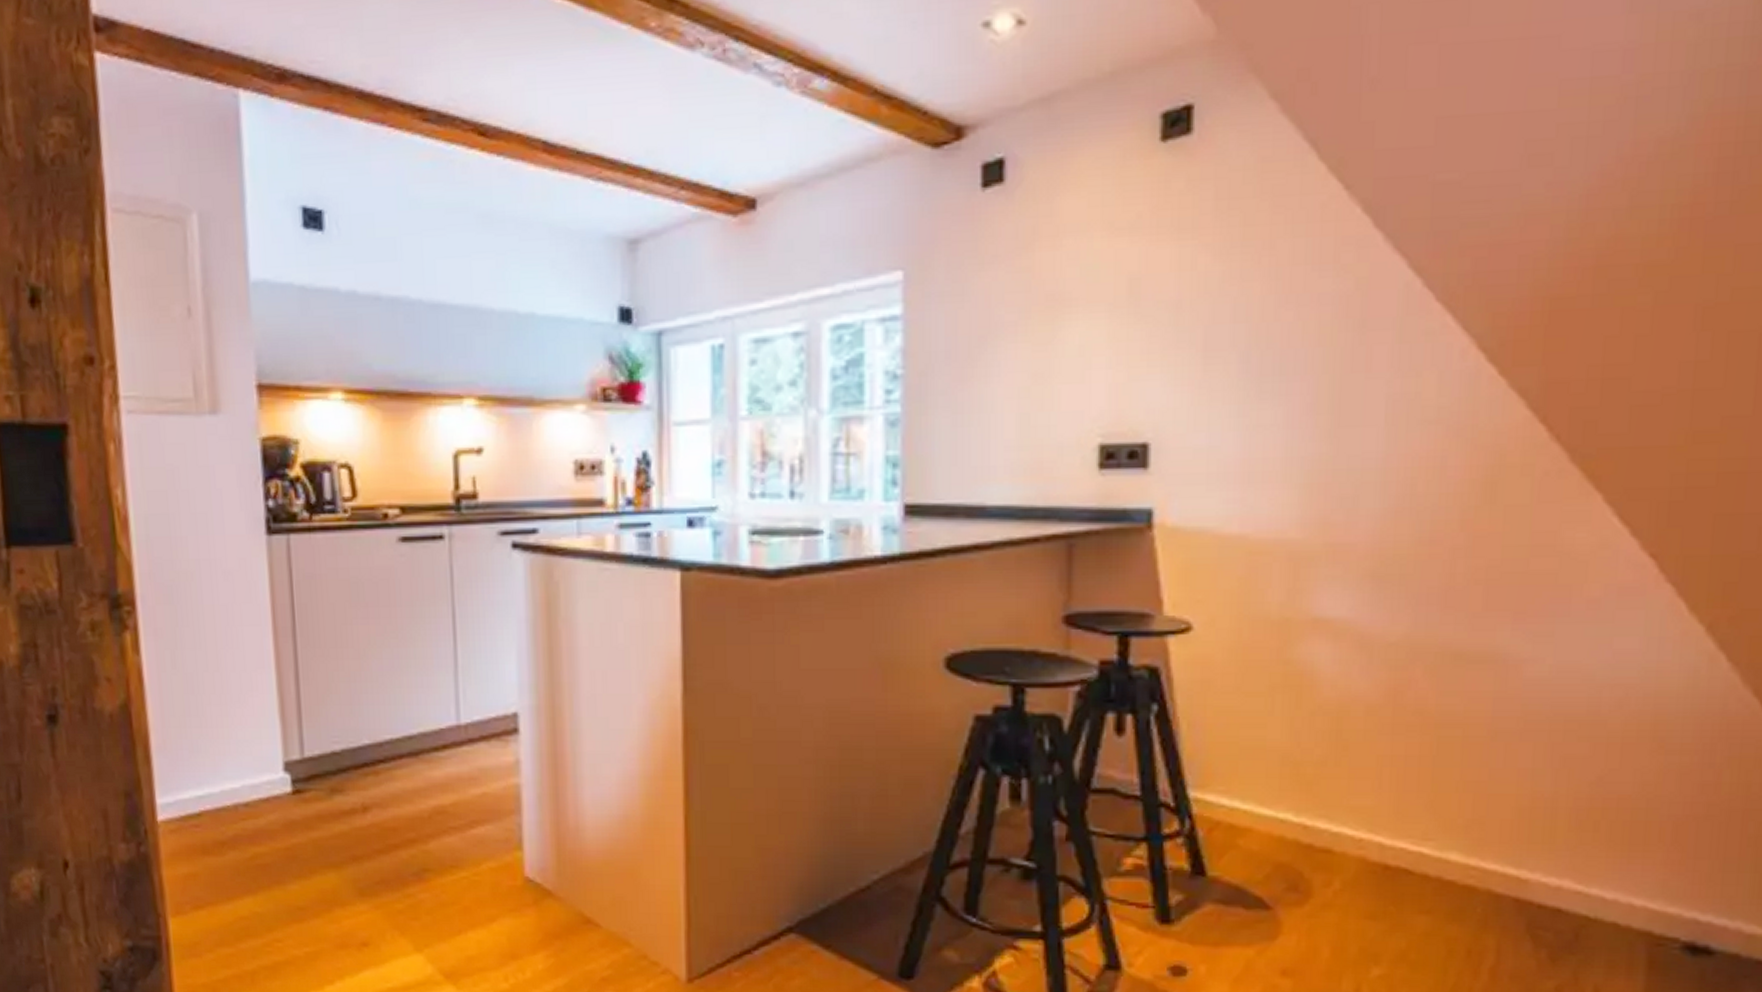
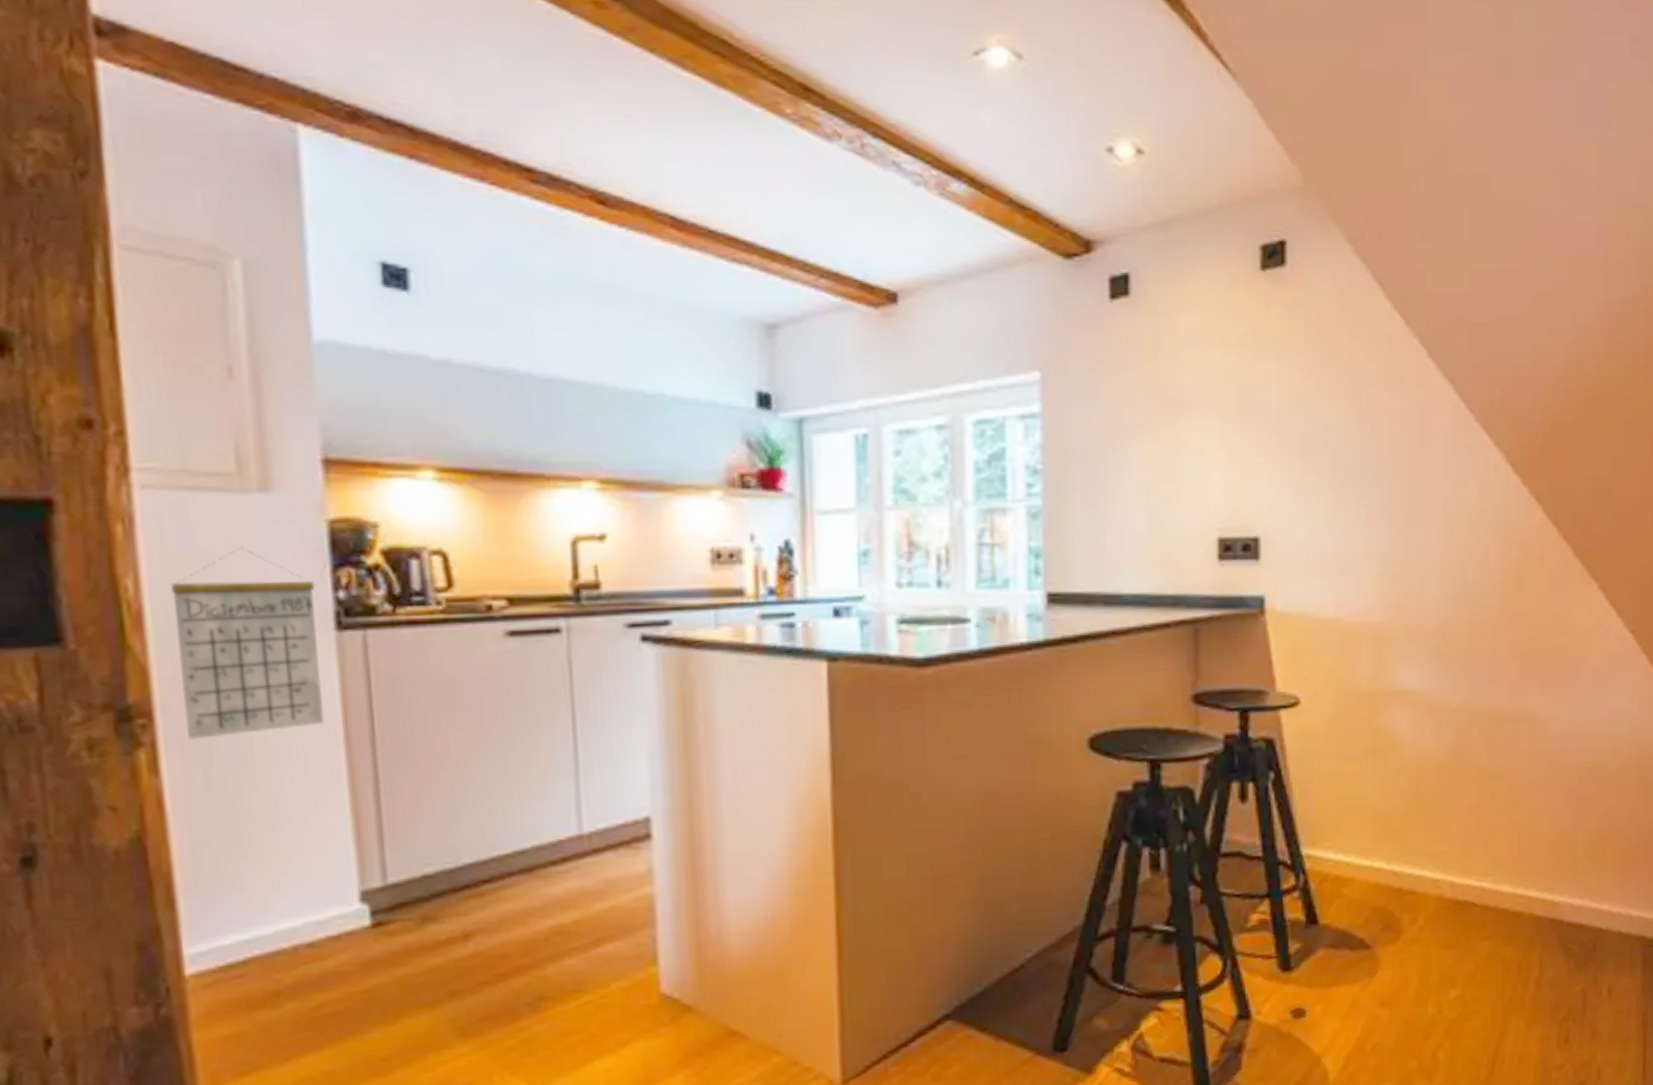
calendar: none [148,462,257,625] -> present [171,547,324,740]

